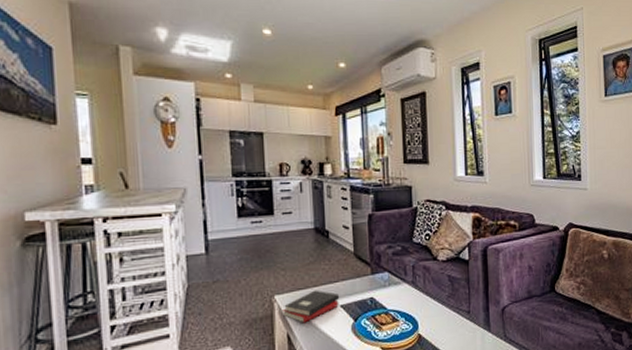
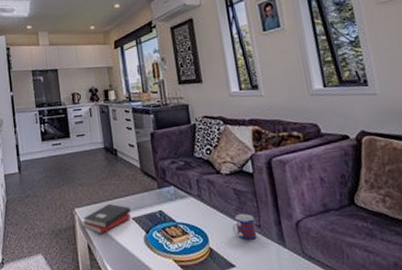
mug: none [443,300,466,326] -> present [232,214,257,240]

